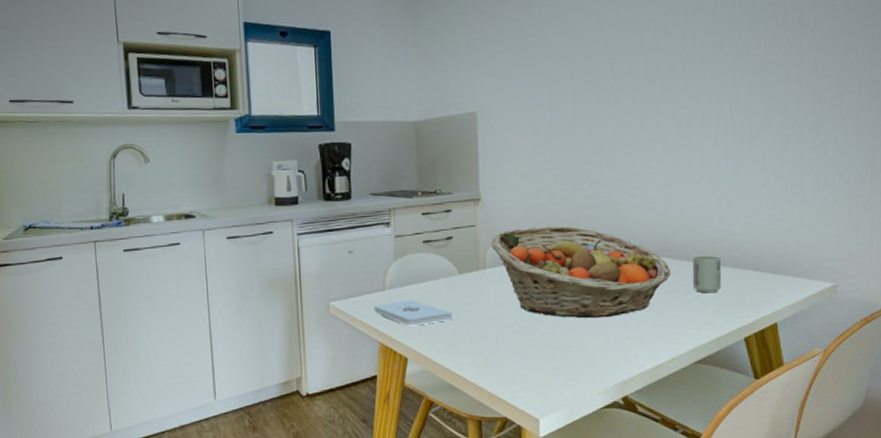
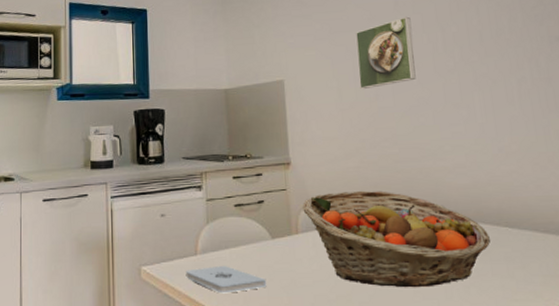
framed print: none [554,42,614,122] -> present [356,16,416,89]
cup: present [692,255,722,294] -> none [512,221,546,262]

